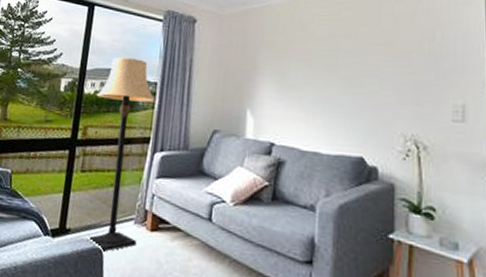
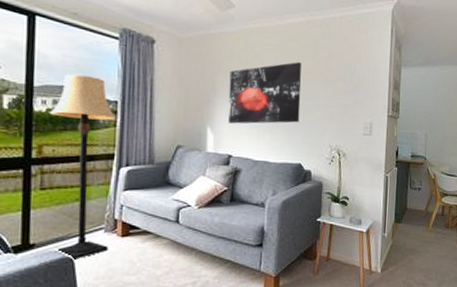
wall art: none [271,32,361,107] -> present [228,62,301,124]

